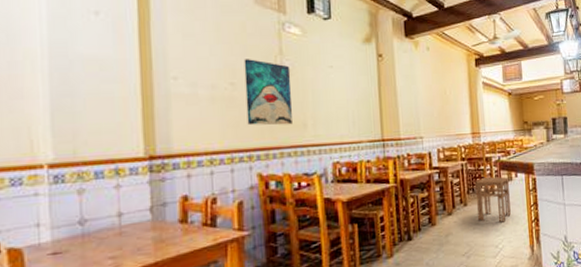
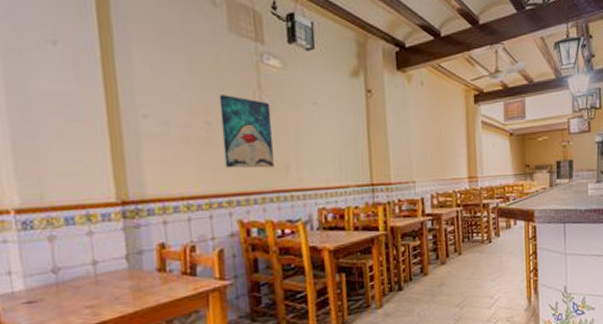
stool: present [476,177,511,223] -> none [471,224,508,273]

